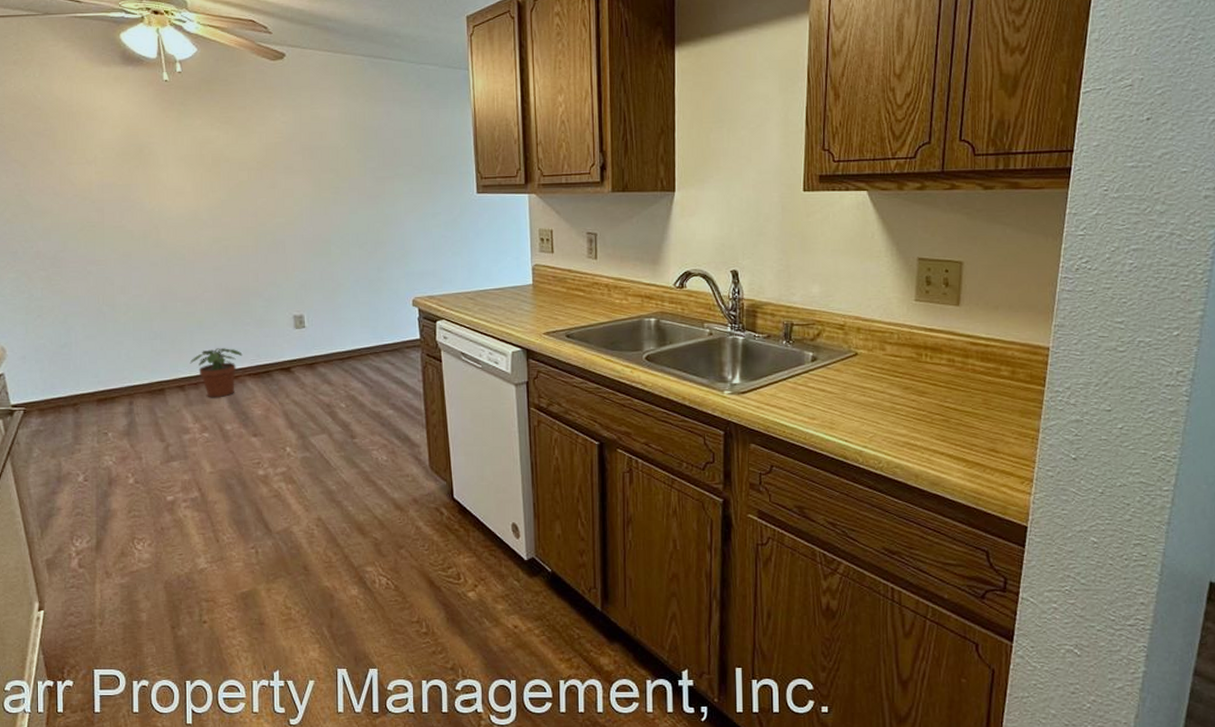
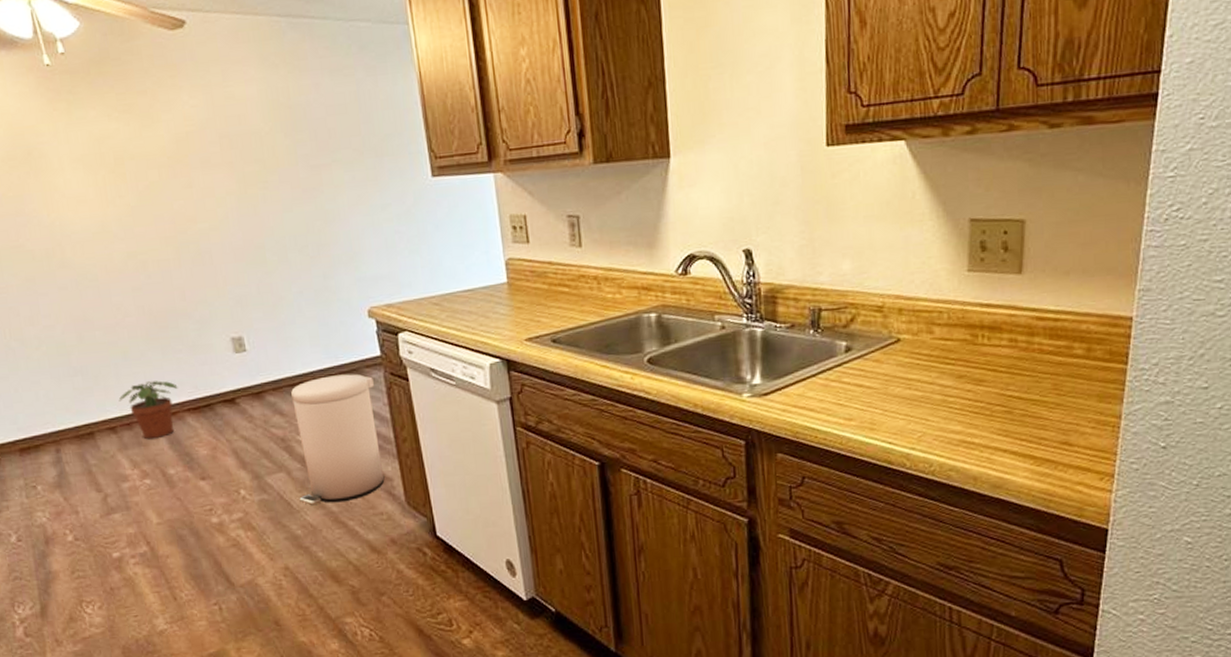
pedal bin: none [337,353,413,464] -> present [291,374,385,505]

